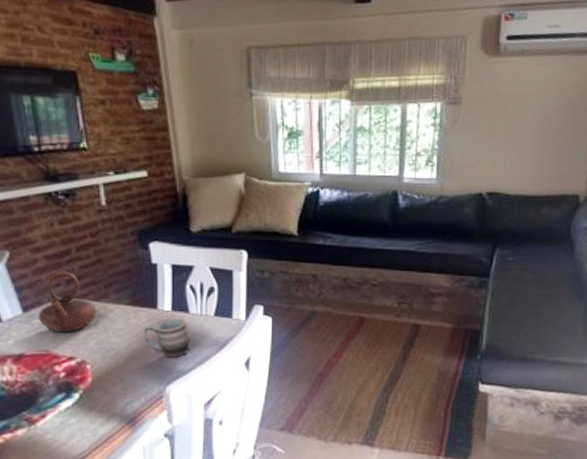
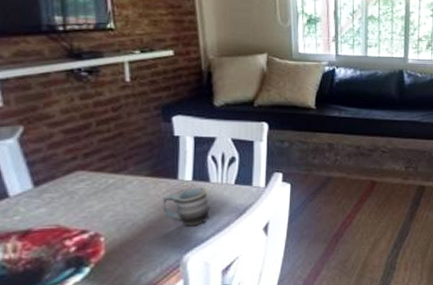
teapot: present [38,270,97,333] -> none [50,144,114,206]

